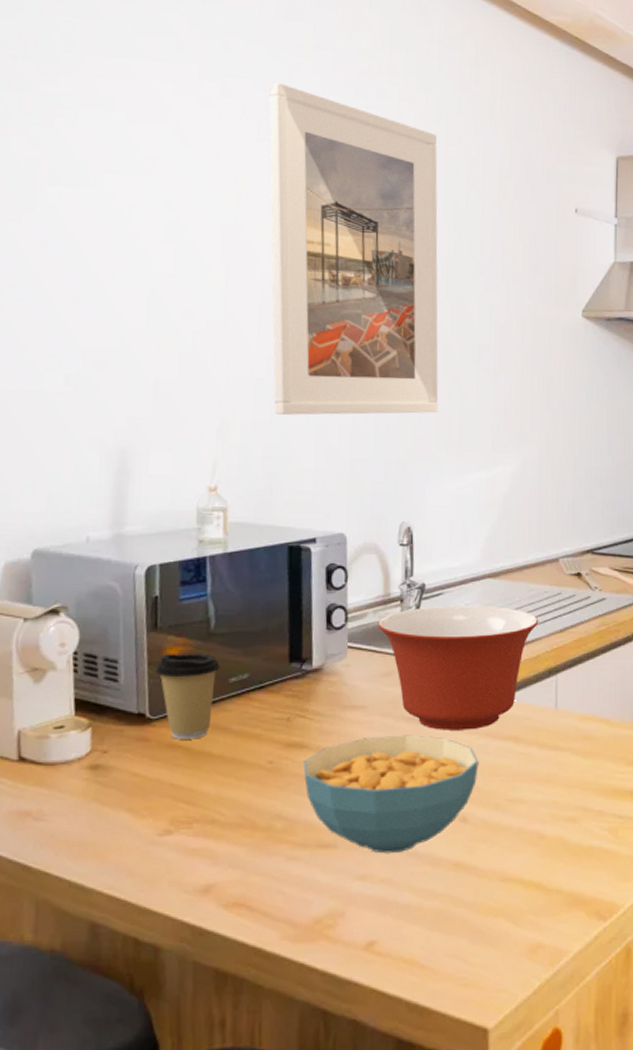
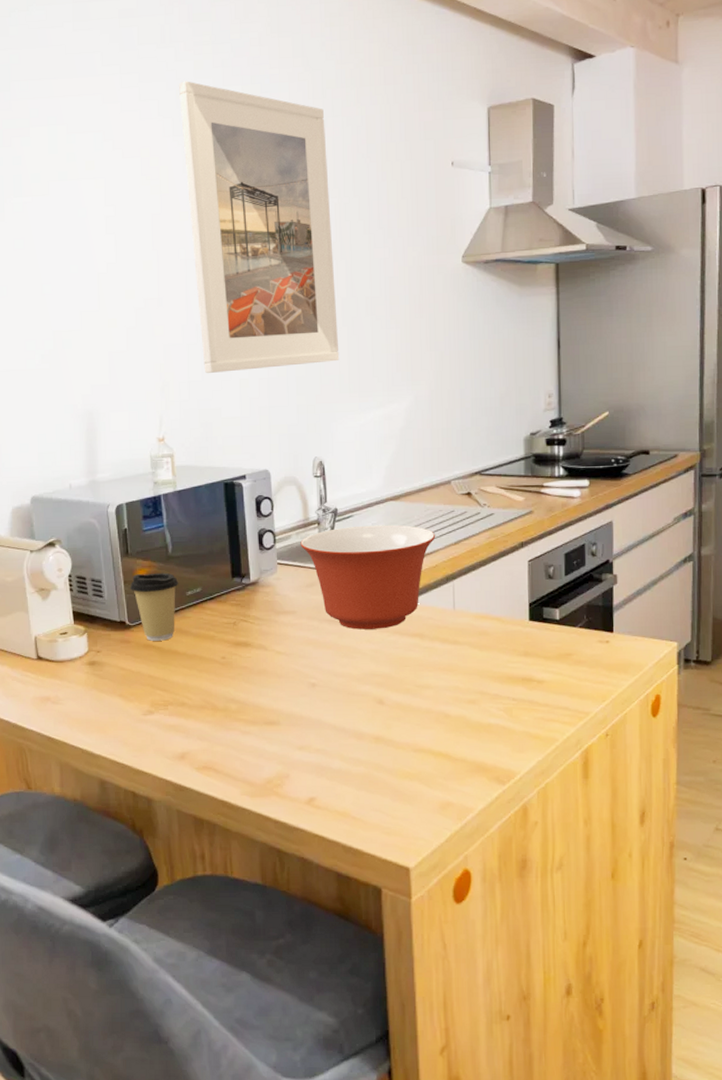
cereal bowl: present [303,735,479,854] -> none [249,634,391,729]

